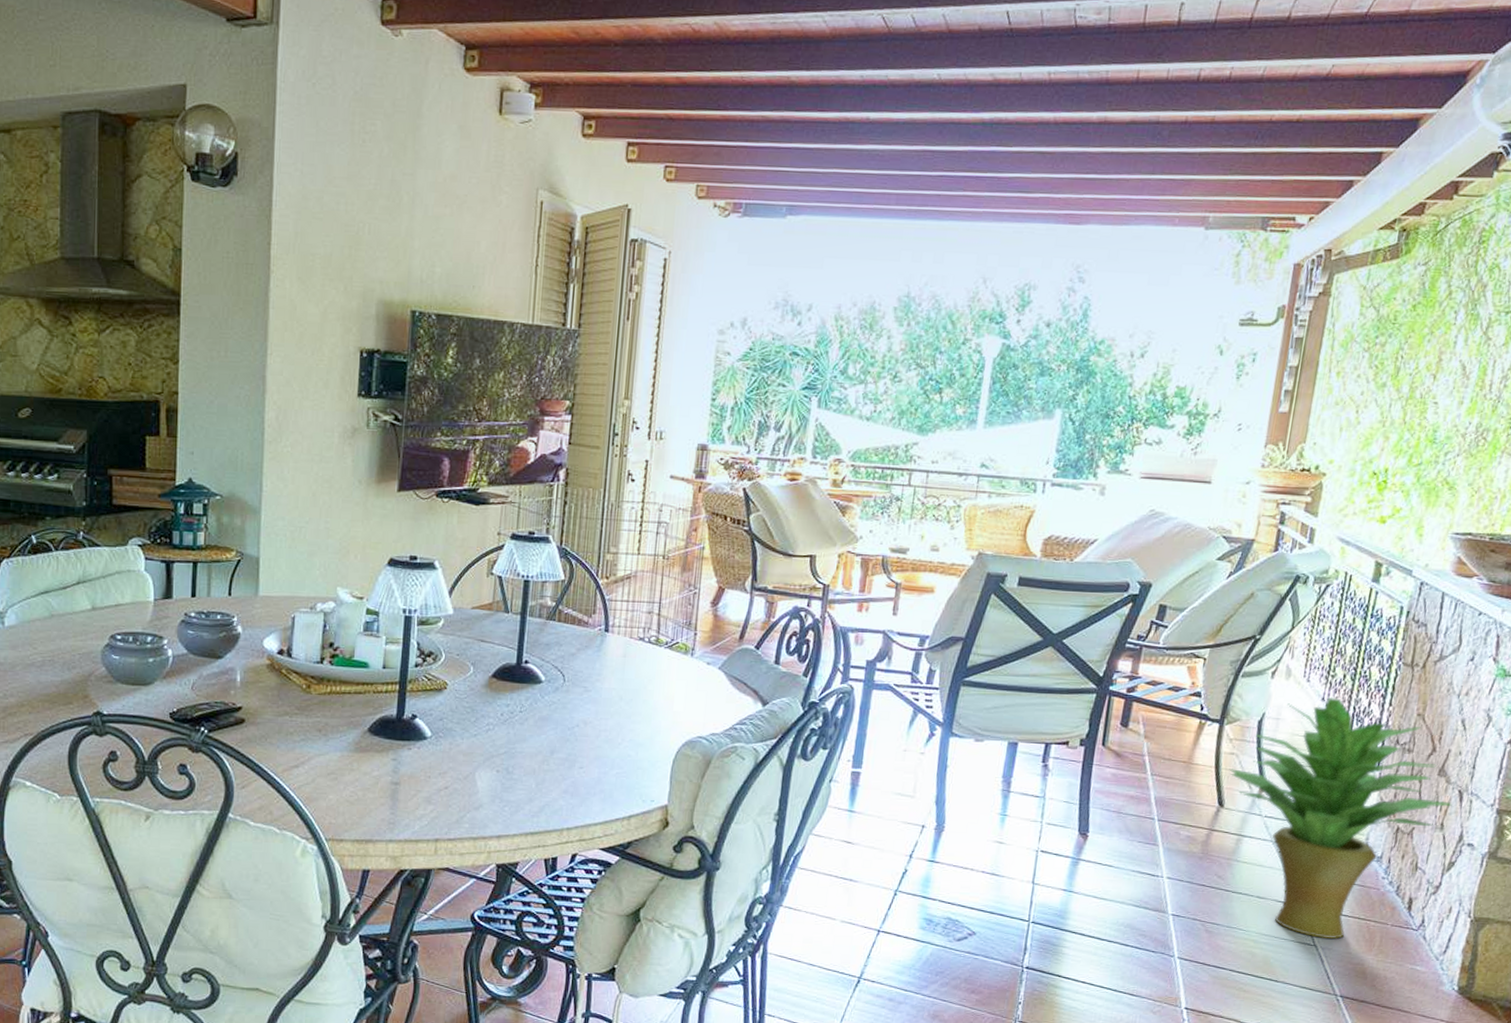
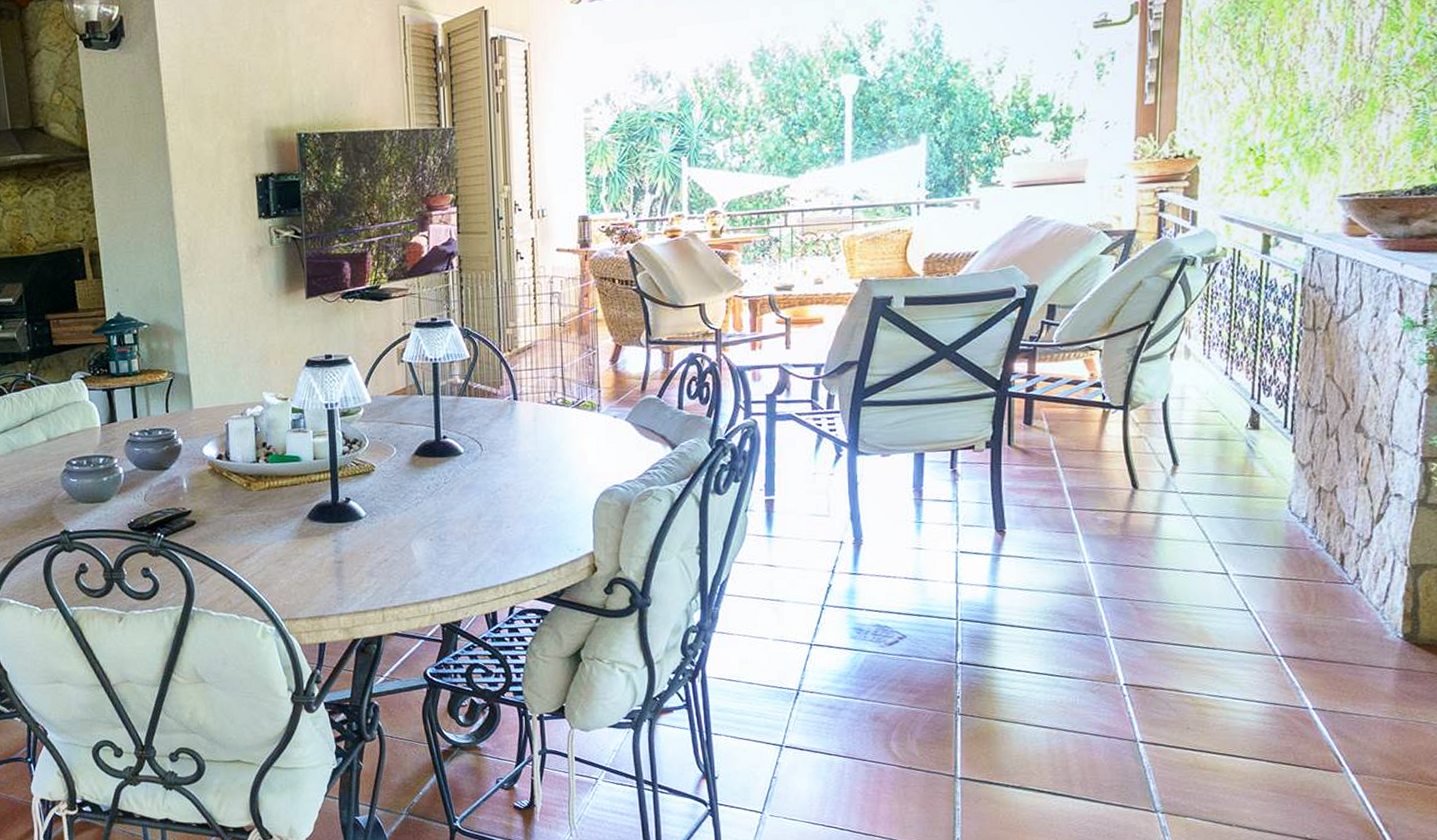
potted plant: present [1229,697,1452,939] -> none [1139,370,1374,603]

